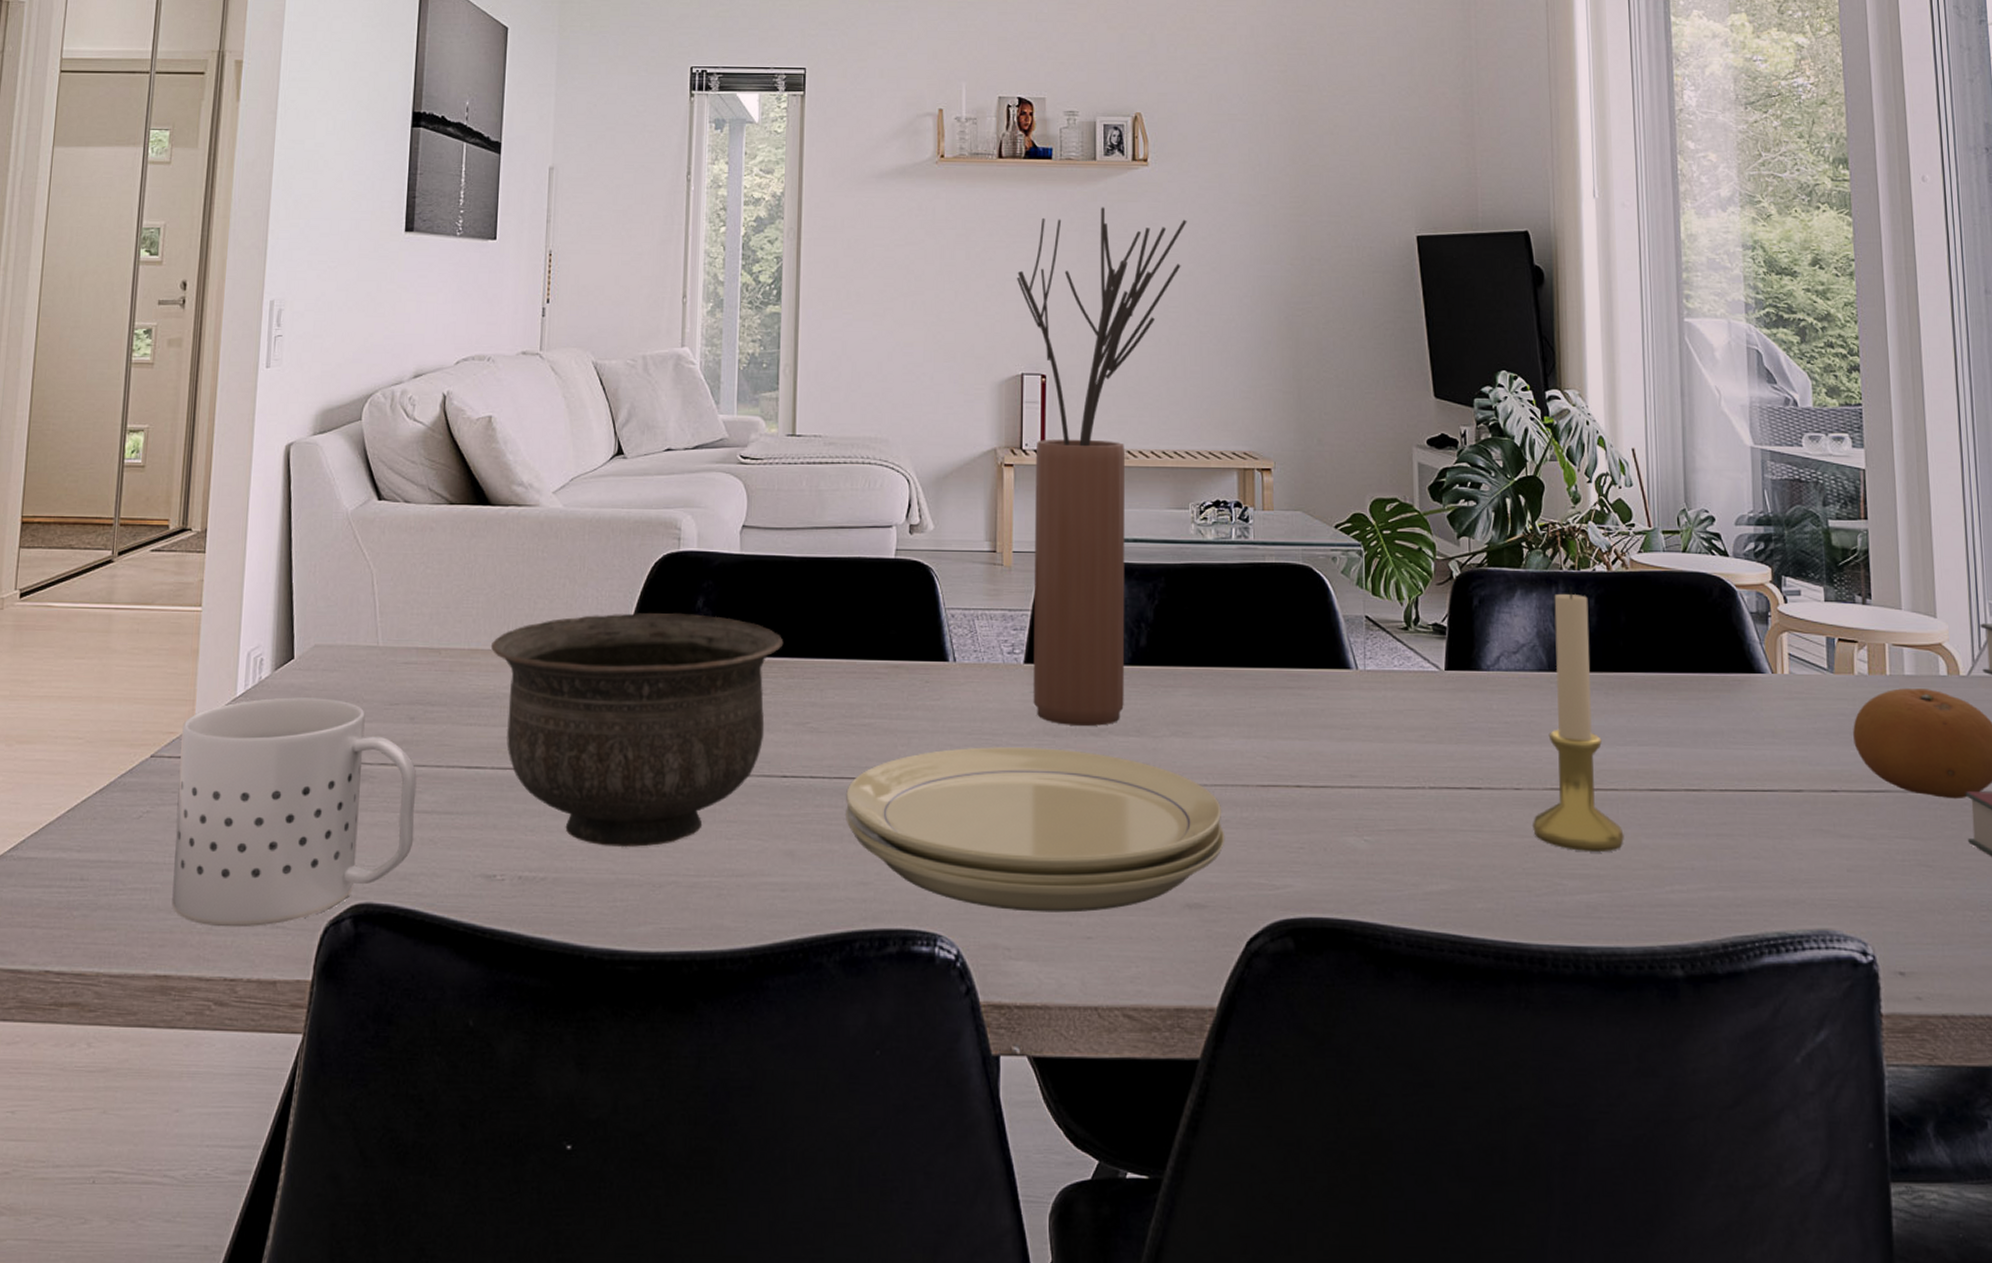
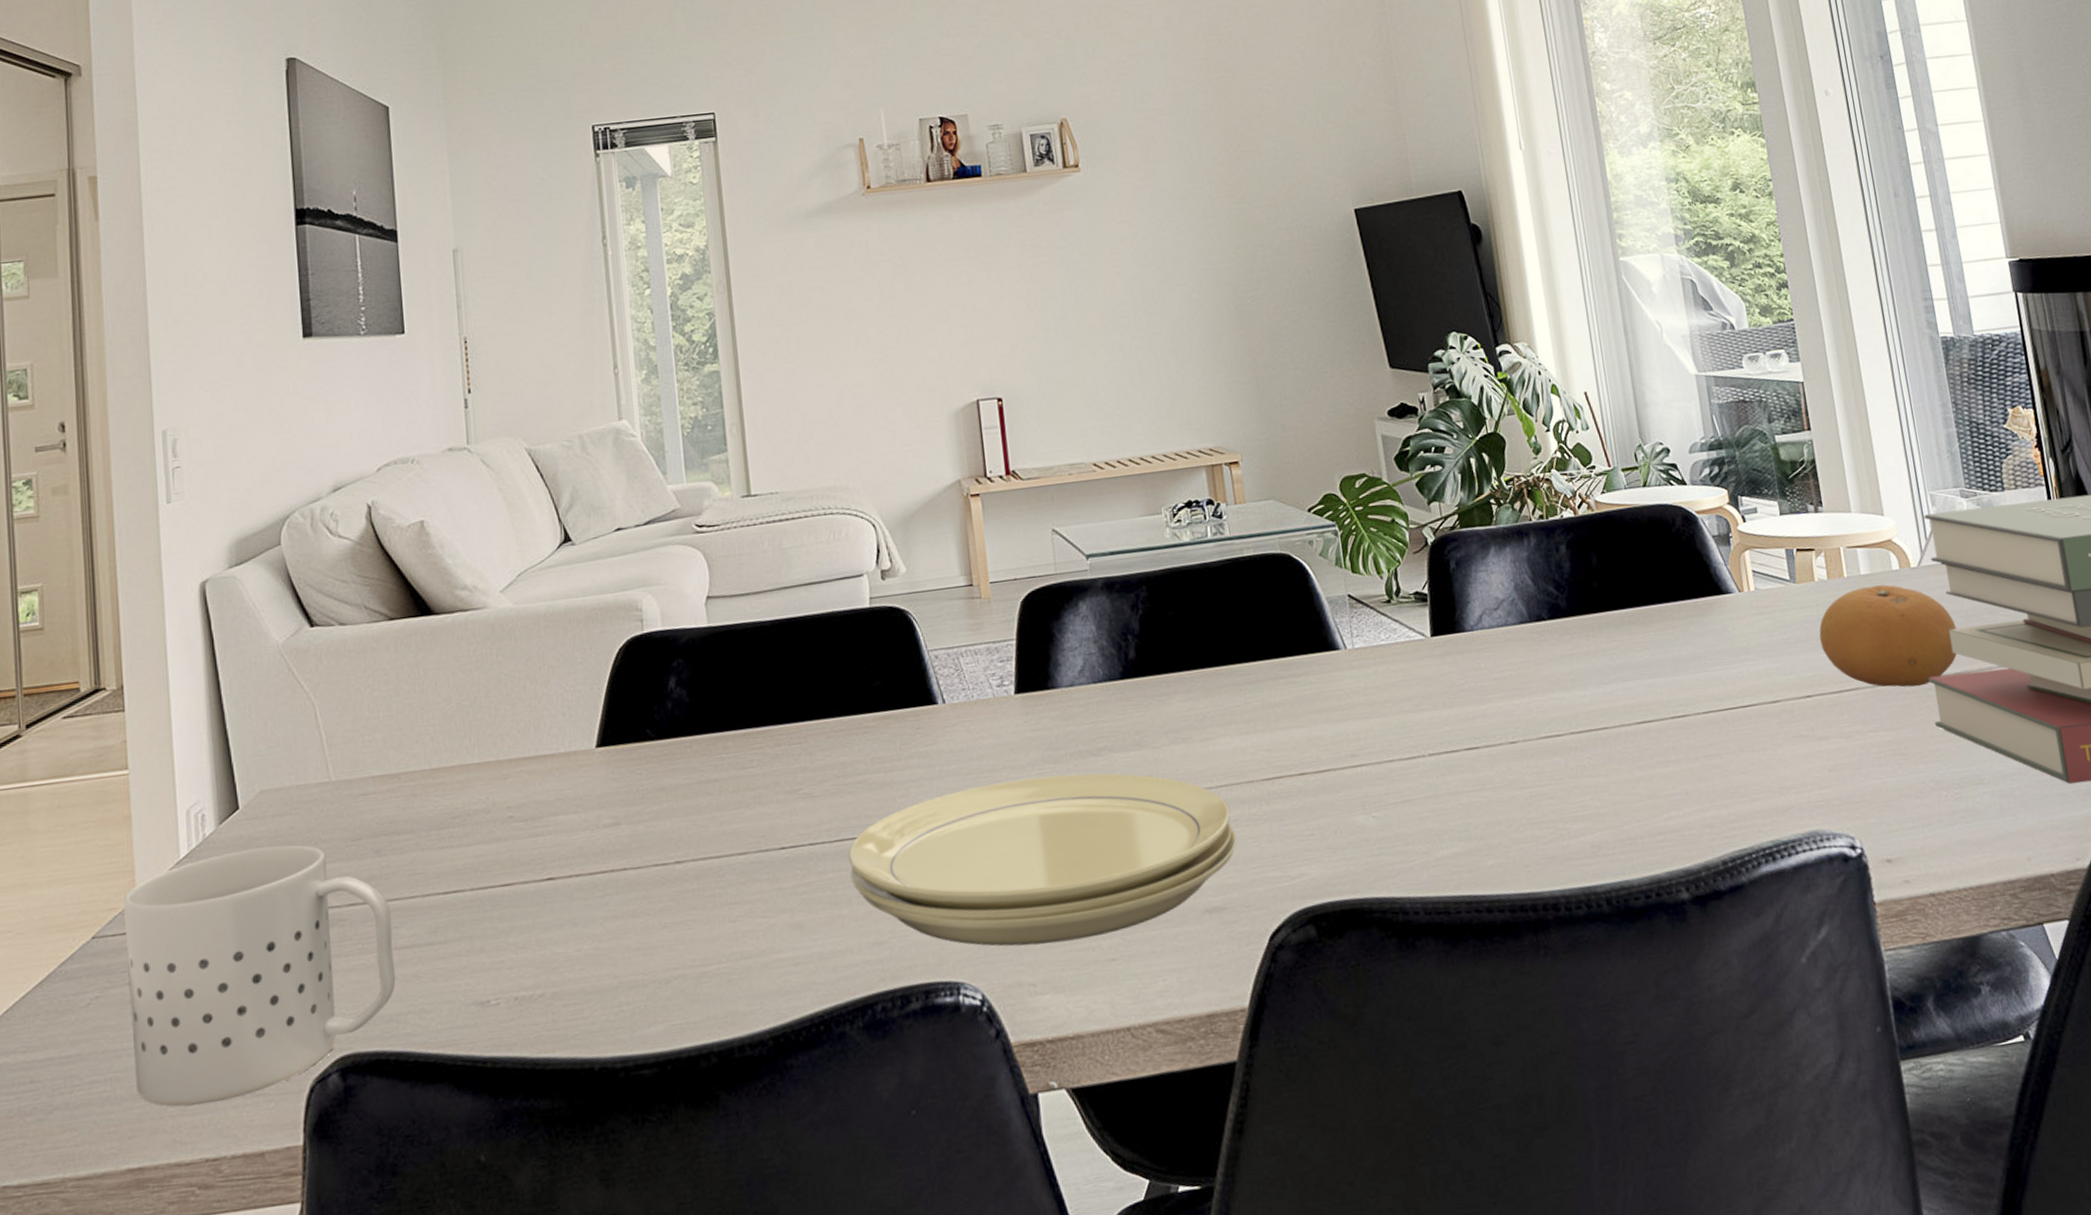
bowl: present [490,612,784,847] -> none [453,694,765,951]
vase: present [1017,207,1187,726] -> none [960,219,1126,750]
candle holder: present [1532,586,1624,851] -> none [1526,536,1620,794]

